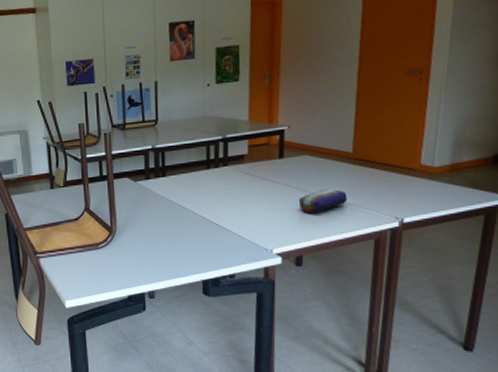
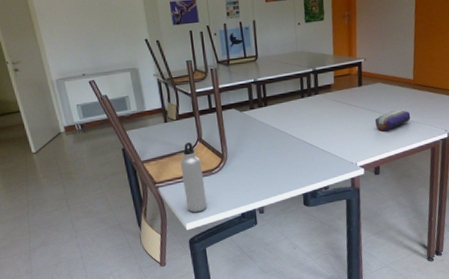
water bottle: none [64,211,90,289] -> present [180,141,207,212]

